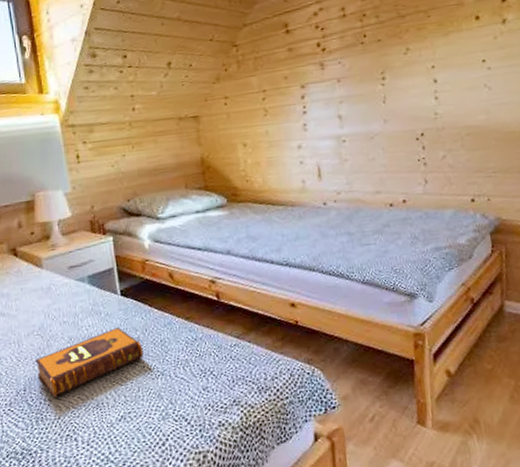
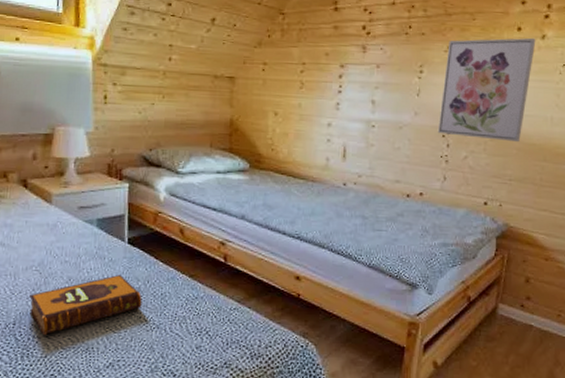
wall art: none [406,24,498,138] -> present [437,37,536,143]

